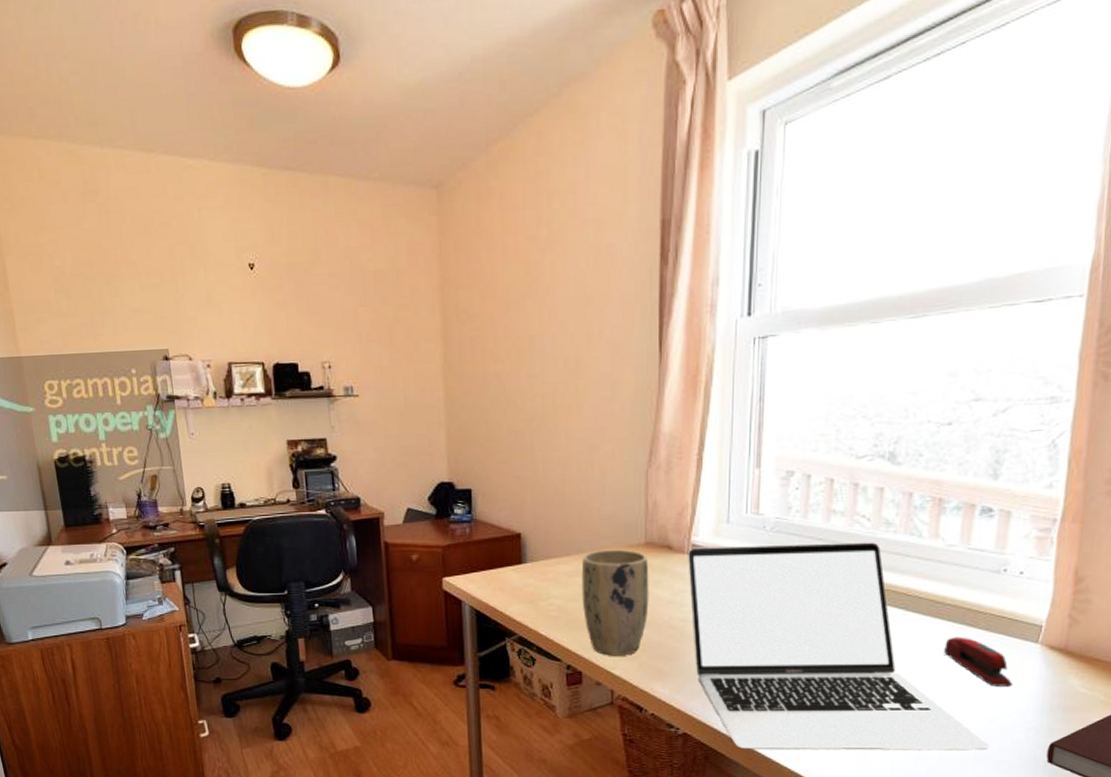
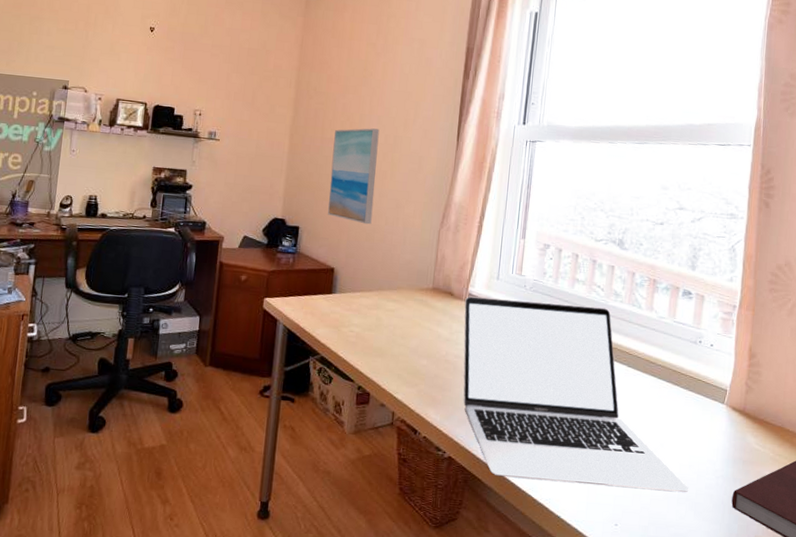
wall art: none [499,352,560,476] -> present [328,128,380,225]
plant pot: present [581,549,649,656] -> none [377,289,434,383]
stapler: present [944,636,1012,686] -> none [656,392,706,438]

